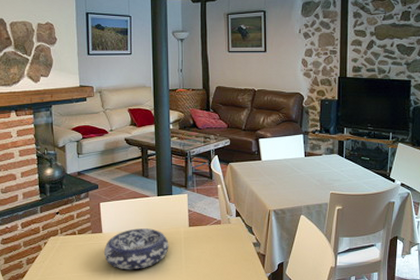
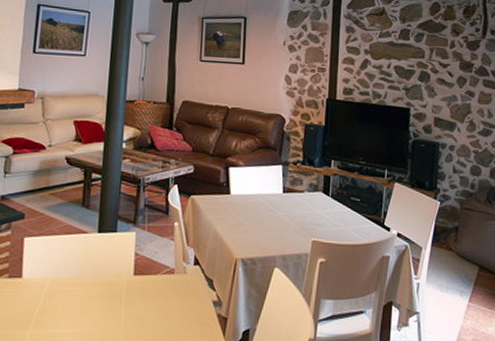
decorative bowl: present [103,228,169,270] -> none [20,274,106,331]

